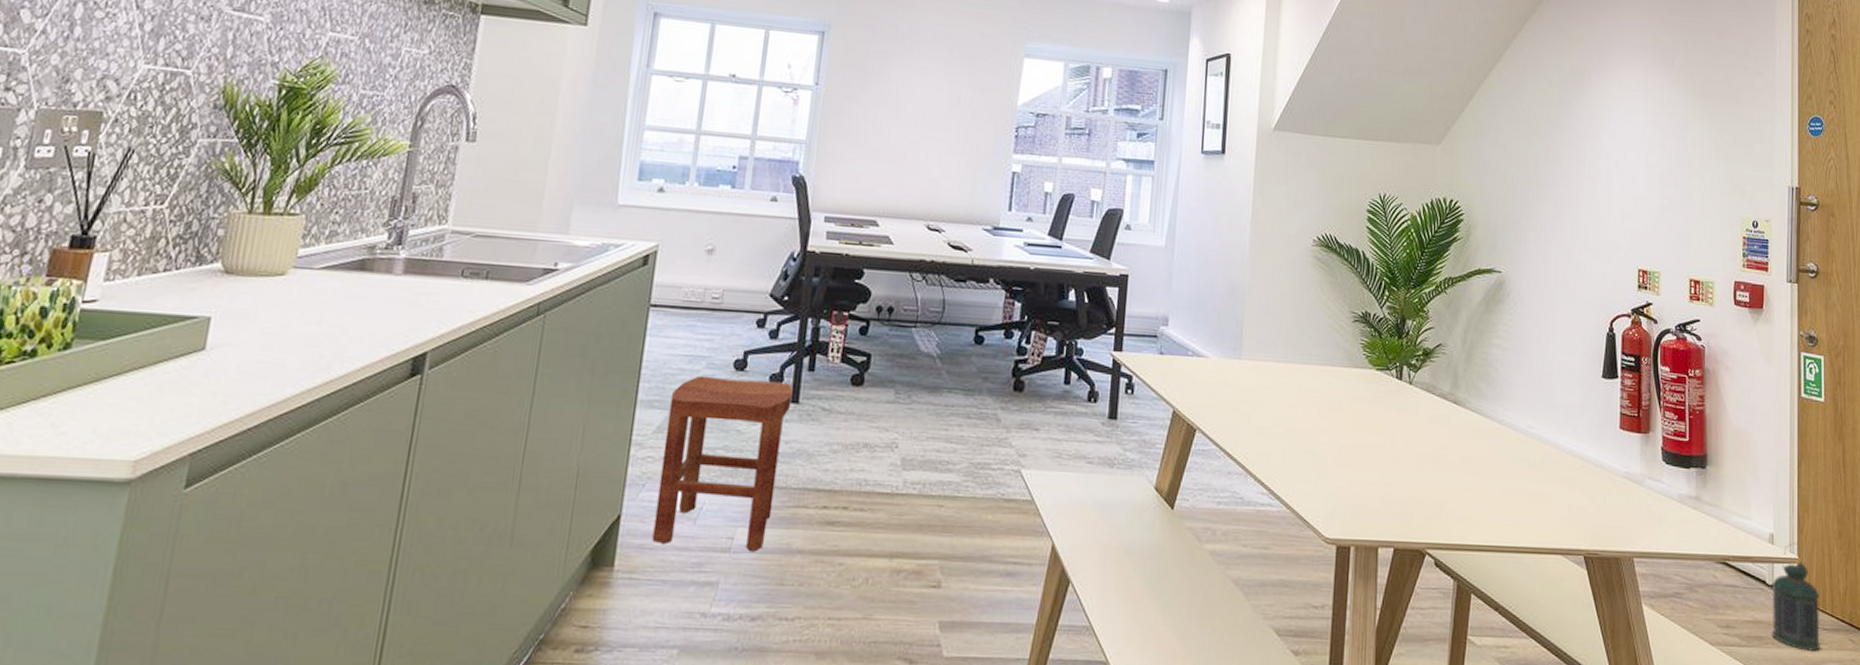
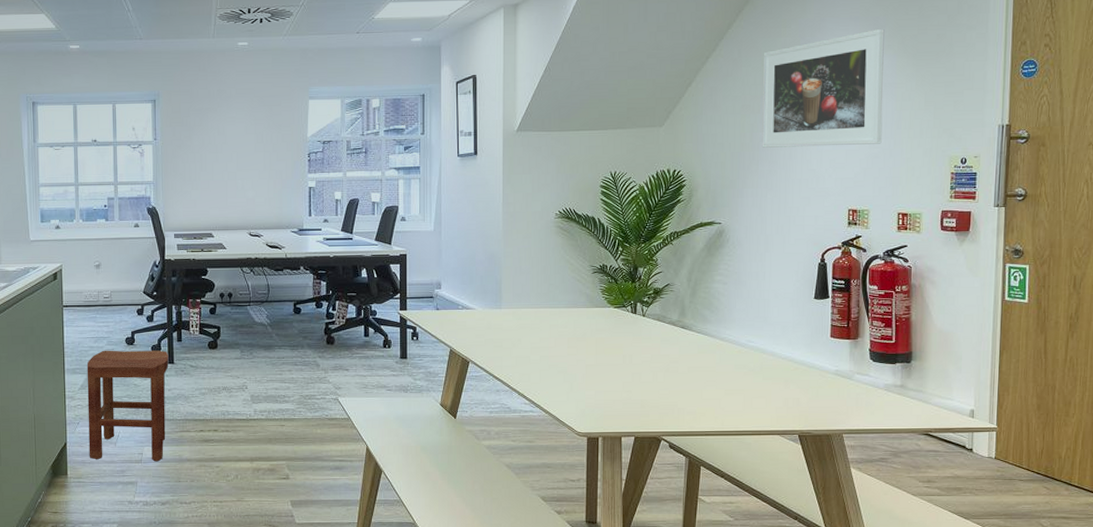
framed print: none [1547,61,1674,194] -> present [762,29,885,148]
lantern: present [1771,542,1820,651] -> none [969,415,1017,497]

